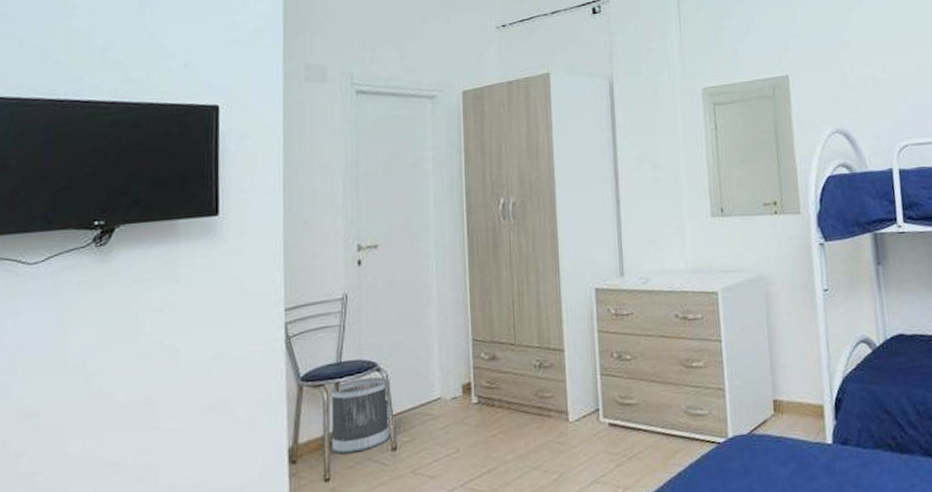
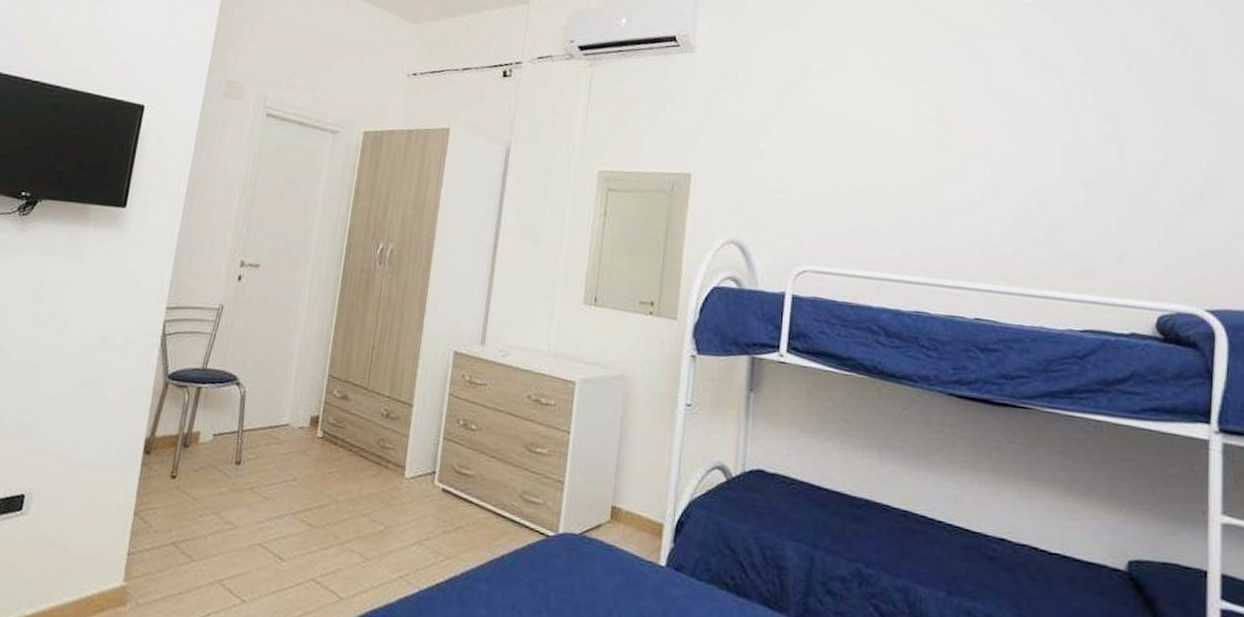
wastebasket: present [331,377,390,454] -> none [182,388,244,458]

